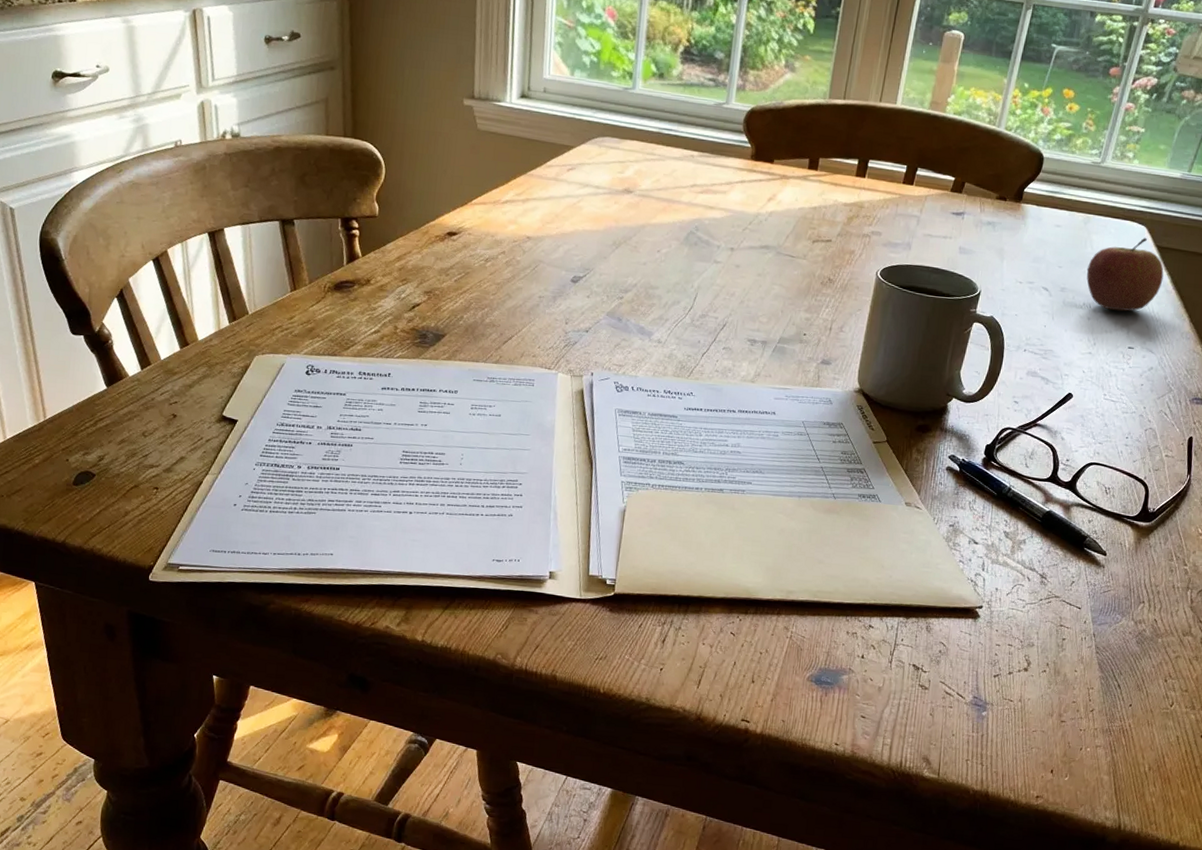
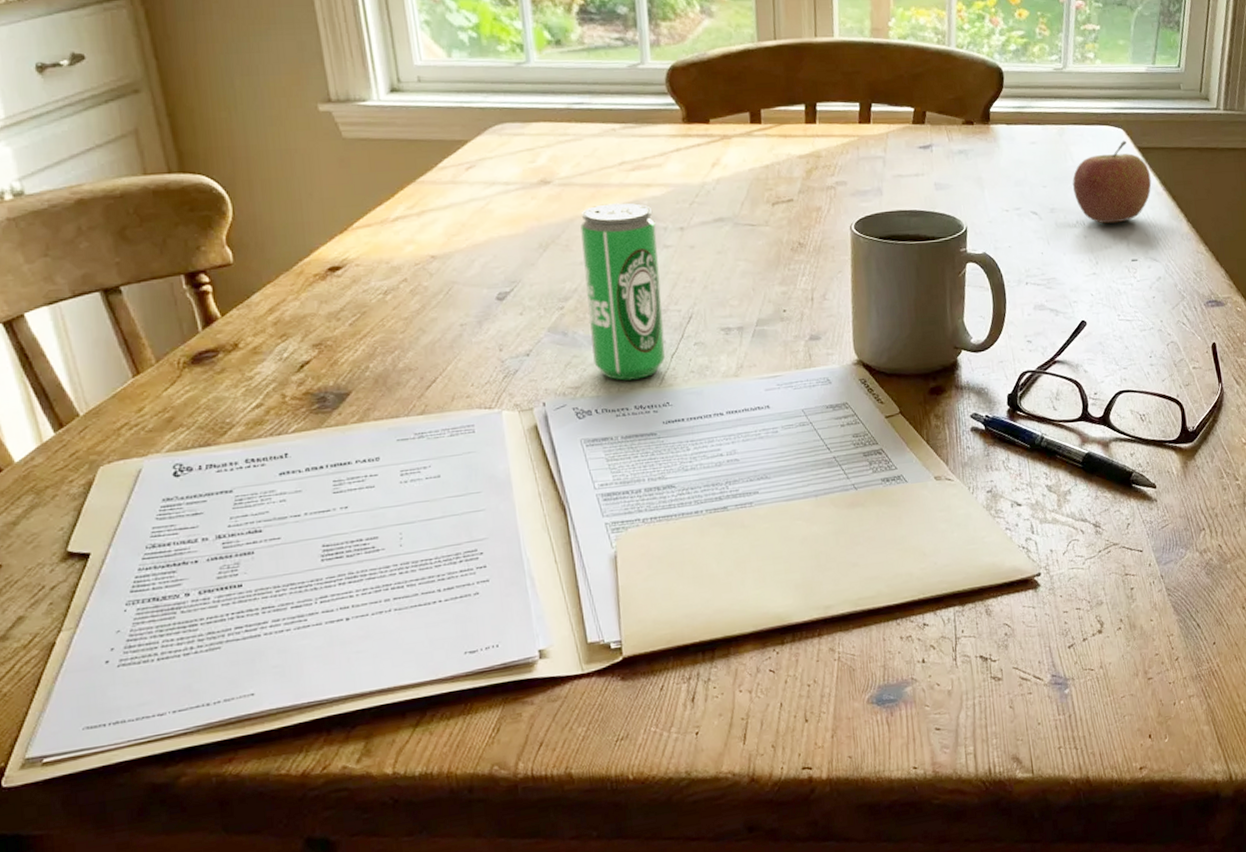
beverage can: none [638,217,711,369] -> present [580,202,666,381]

